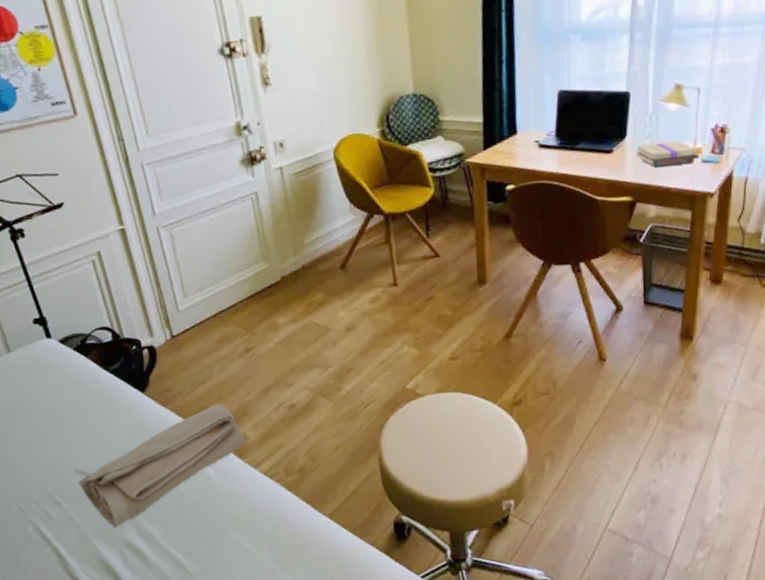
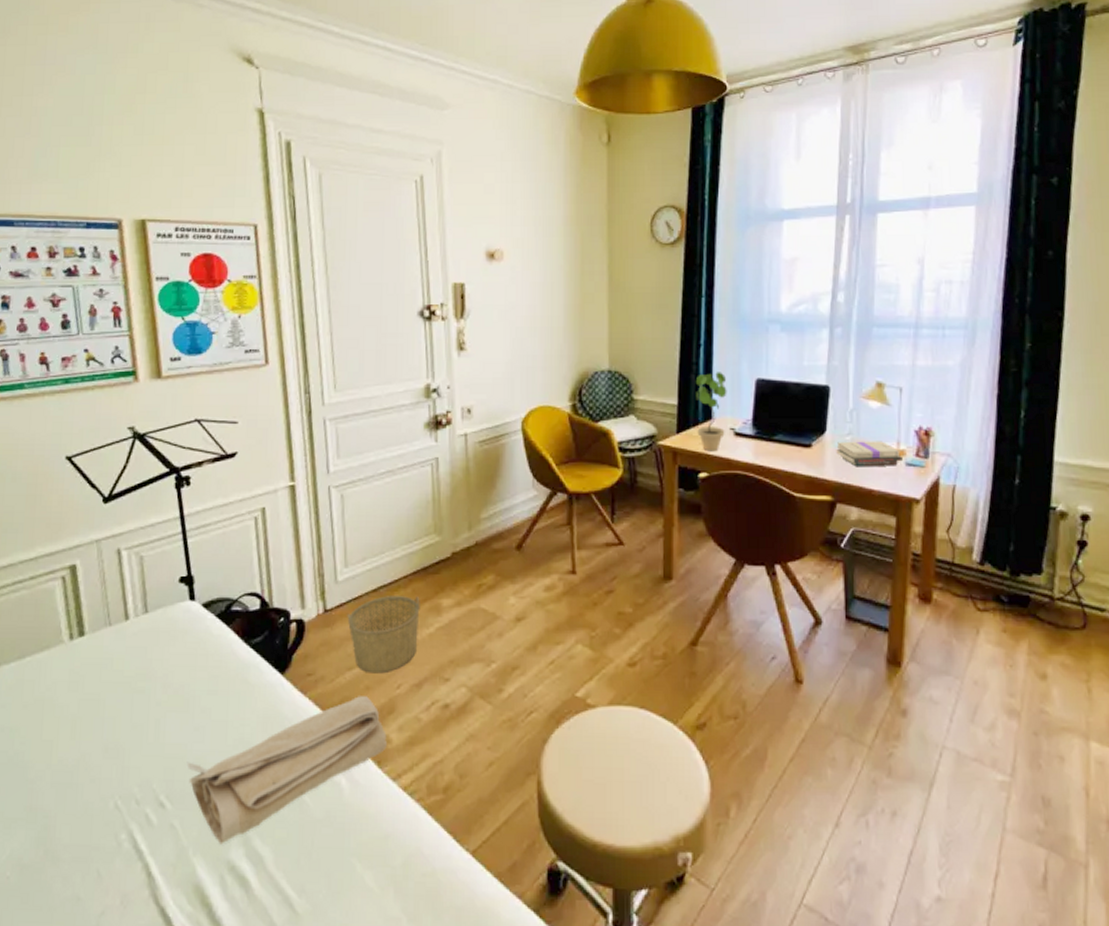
basket: none [193,317,261,385] -> present [347,596,420,674]
potted plant: none [499,86,531,165] -> present [695,372,727,452]

